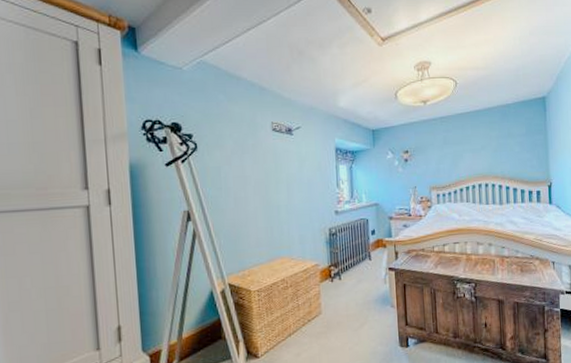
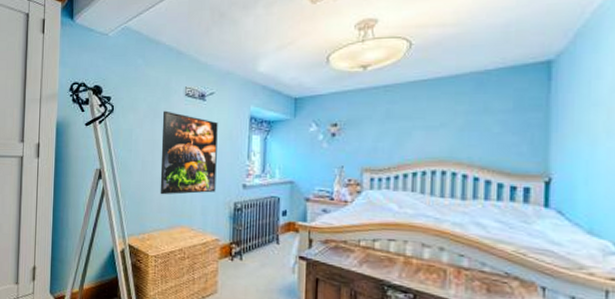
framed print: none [251,146,311,230] -> present [160,110,218,195]

